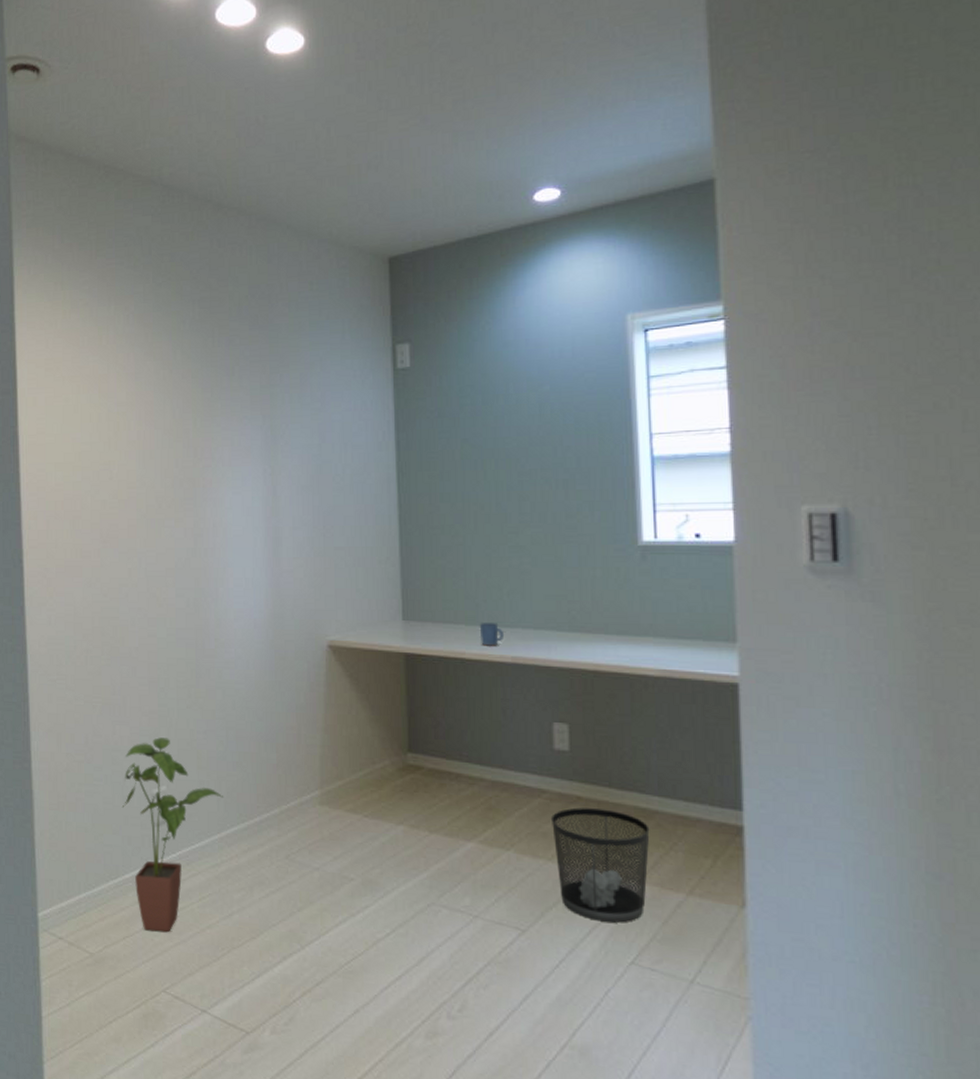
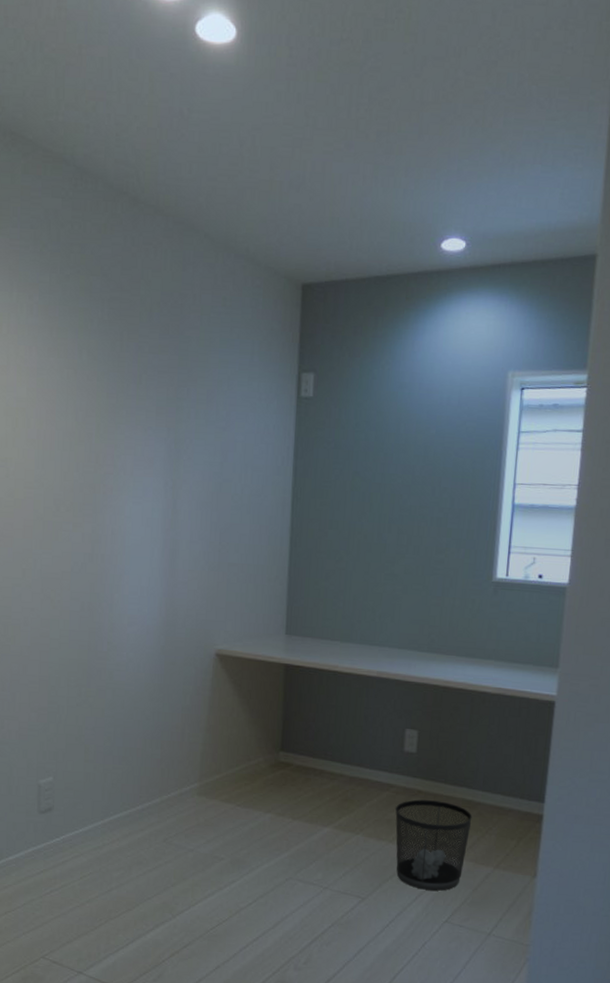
house plant: present [121,737,223,932] -> none [7,732,108,907]
mug: present [479,623,503,647] -> none [352,640,372,663]

